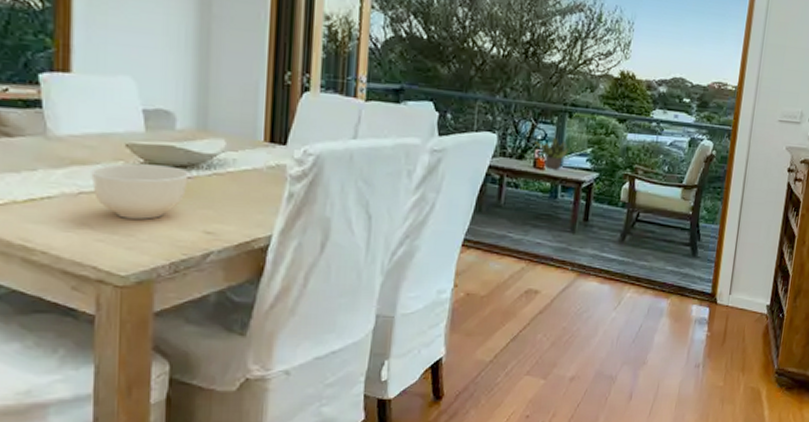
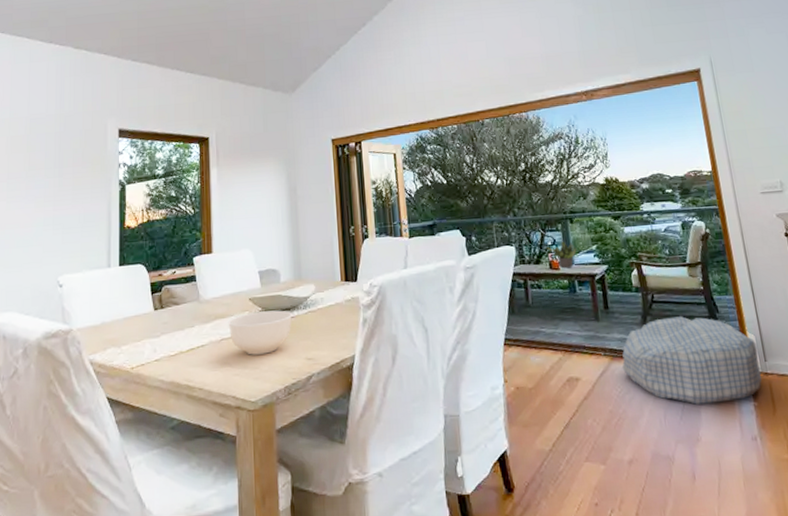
dog bed: none [586,239,727,330] -> present [621,316,762,405]

